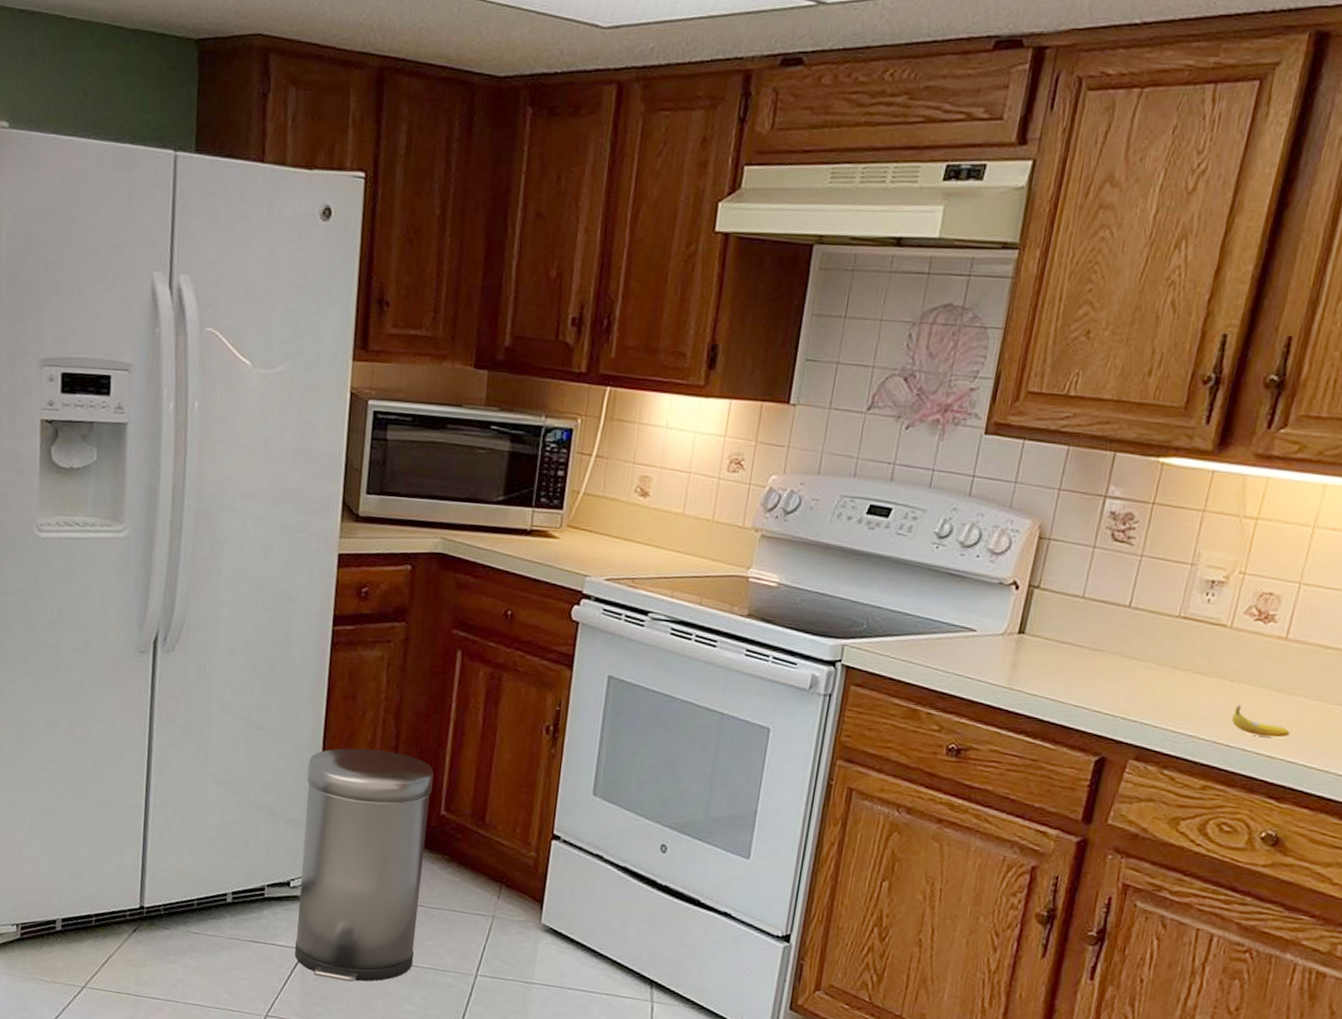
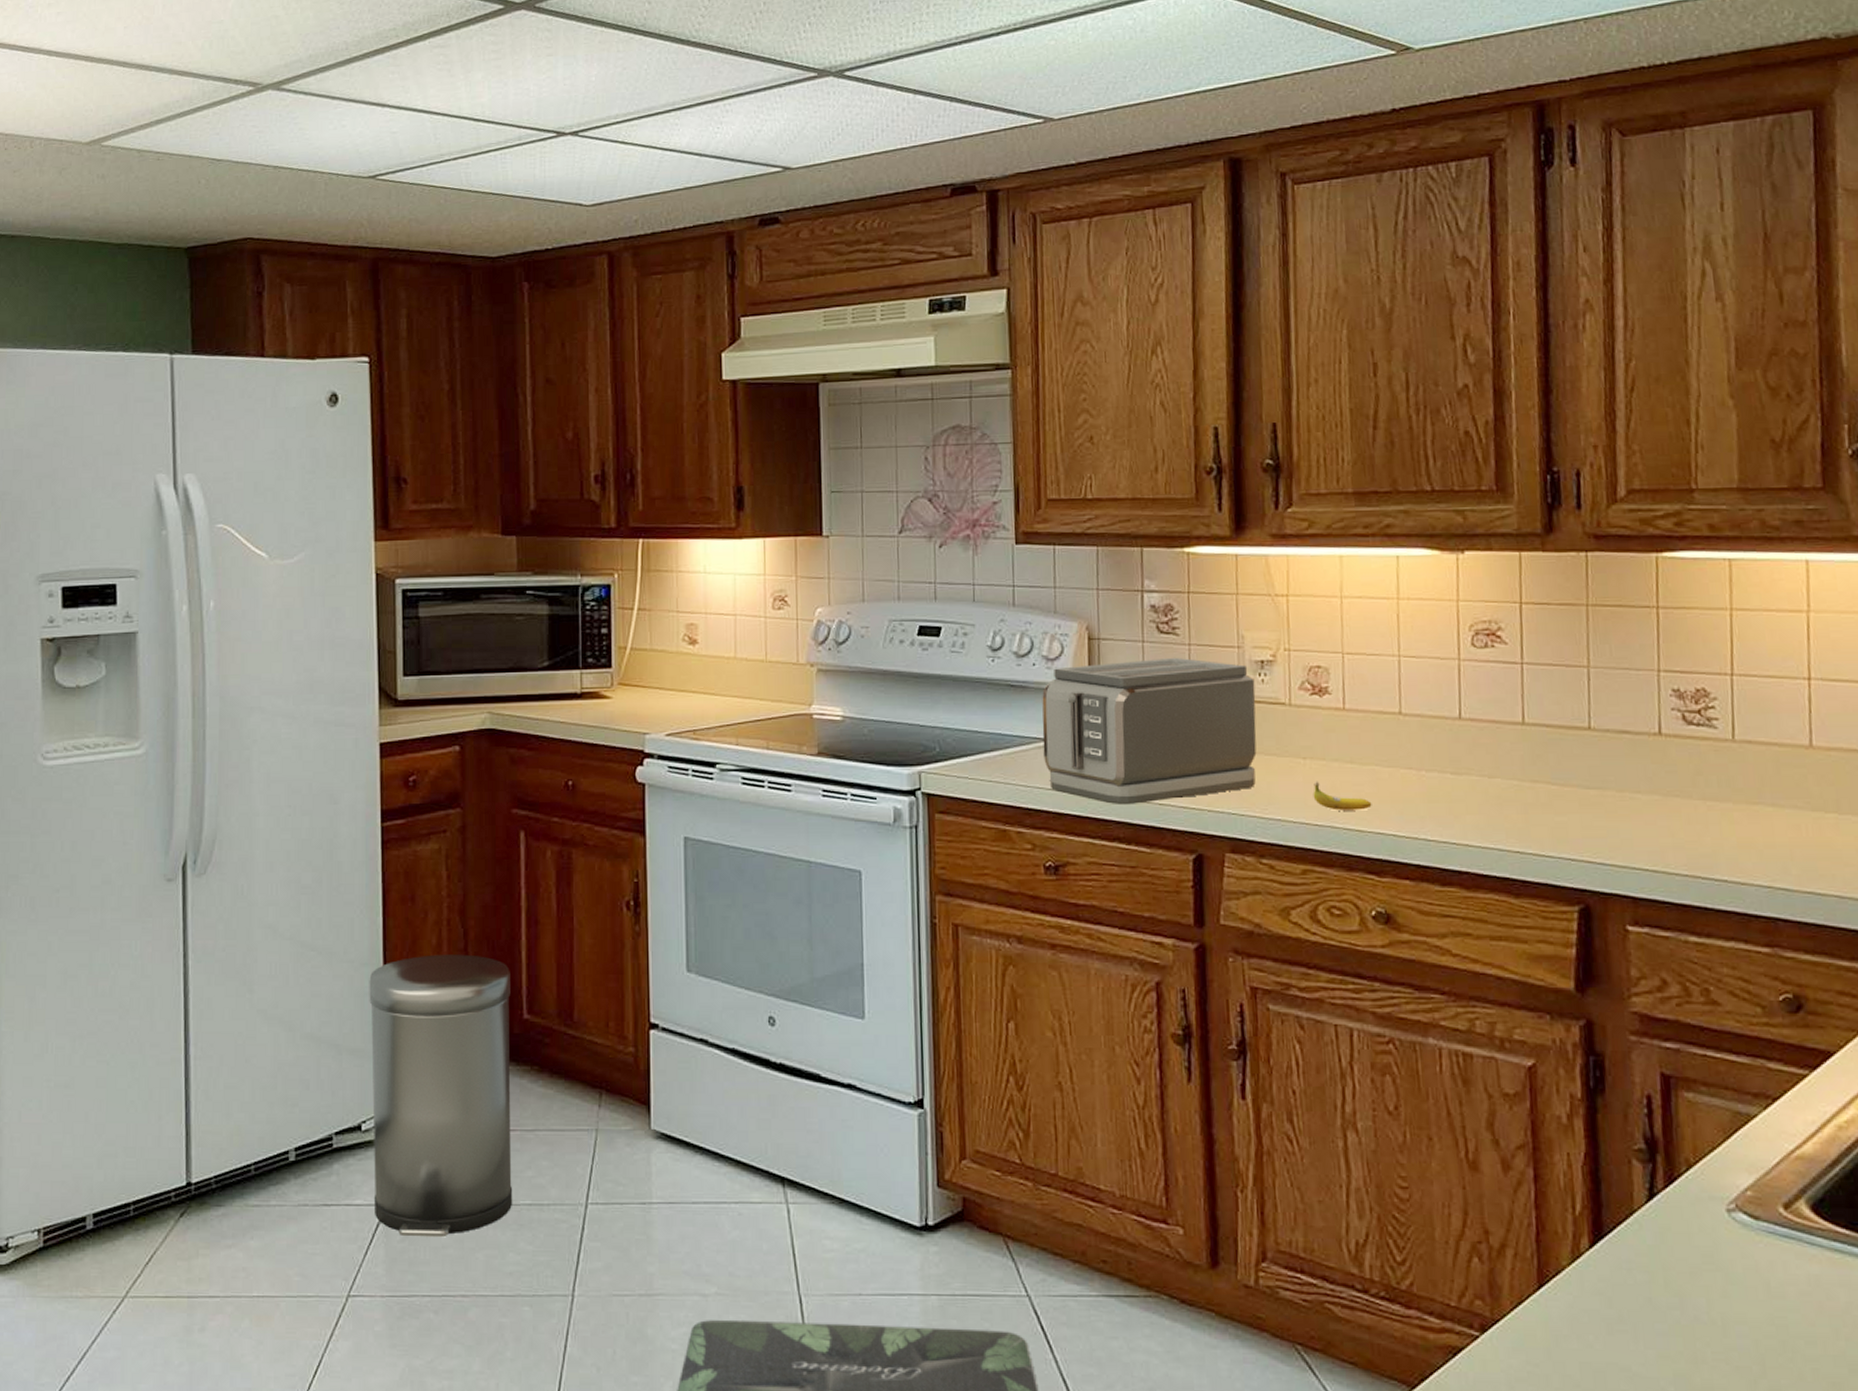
toaster: none [968,562,1201,703] -> present [1042,657,1257,806]

